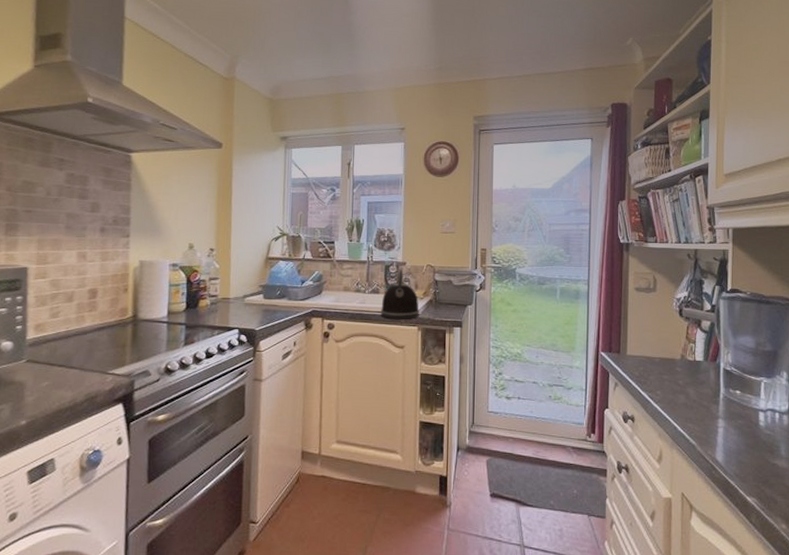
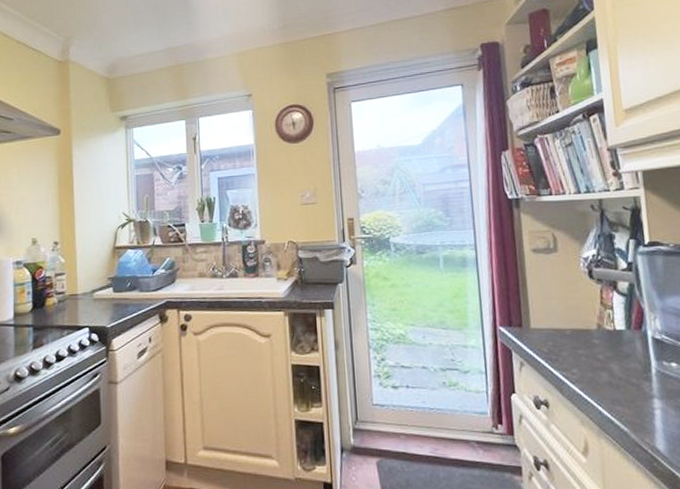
kettle: present [380,268,419,319] -> none [240,247,284,305]

